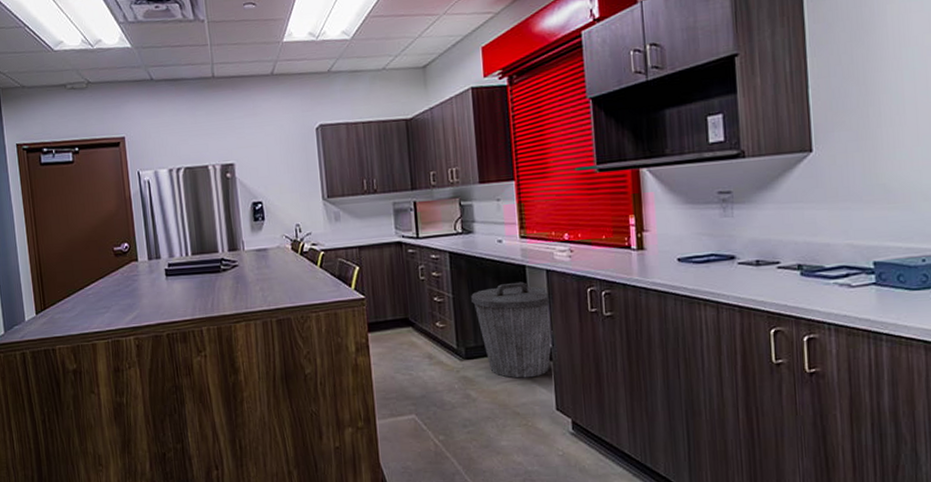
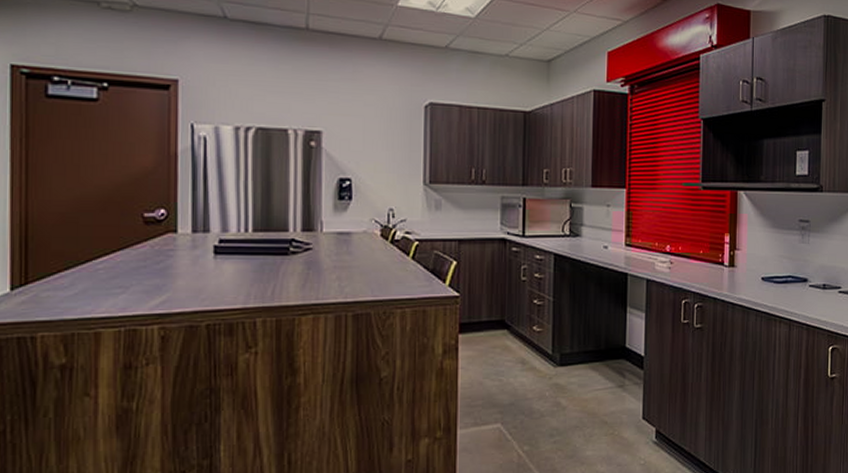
trash can: present [471,281,553,378] -> none [572,289,647,387]

